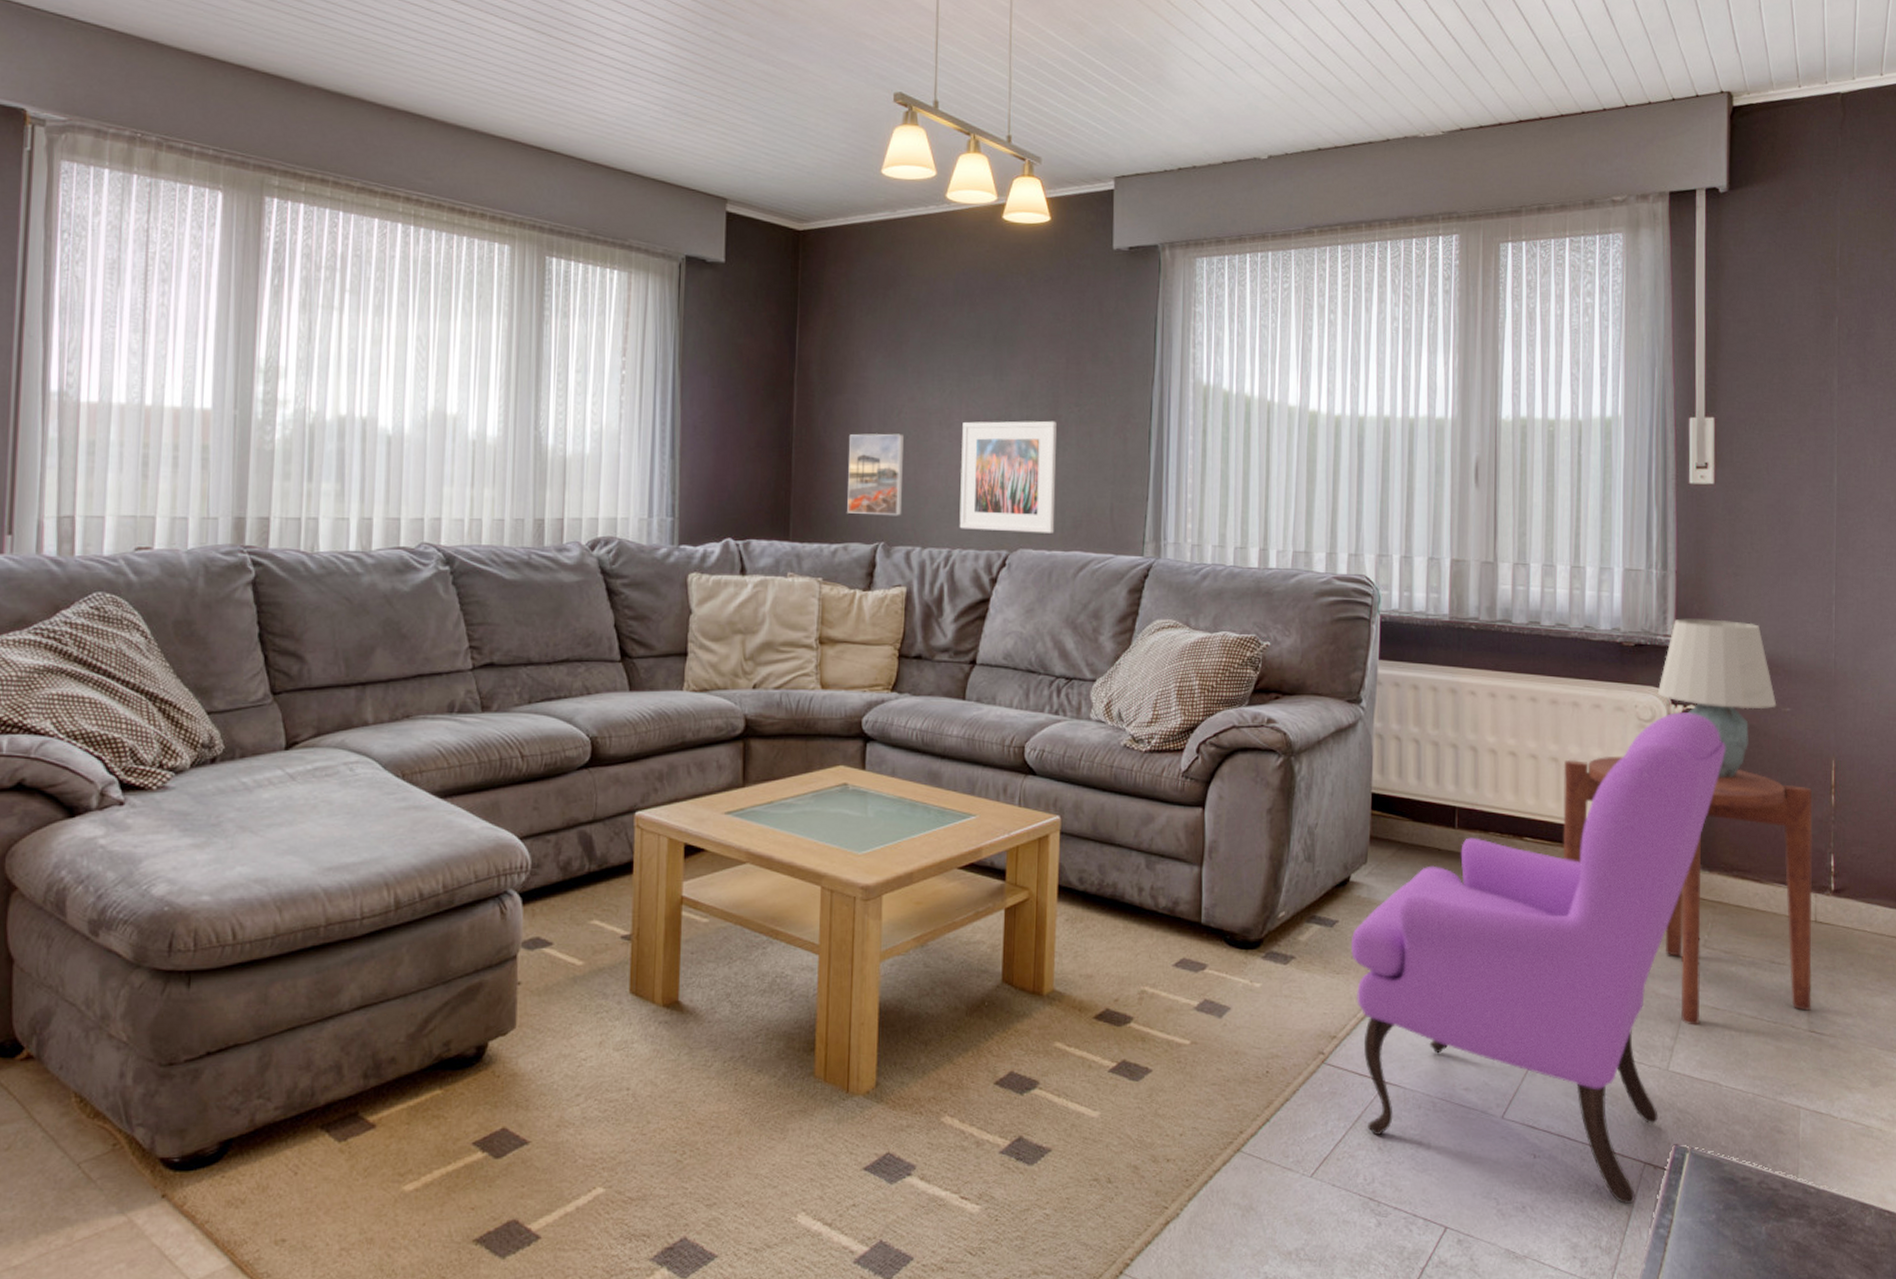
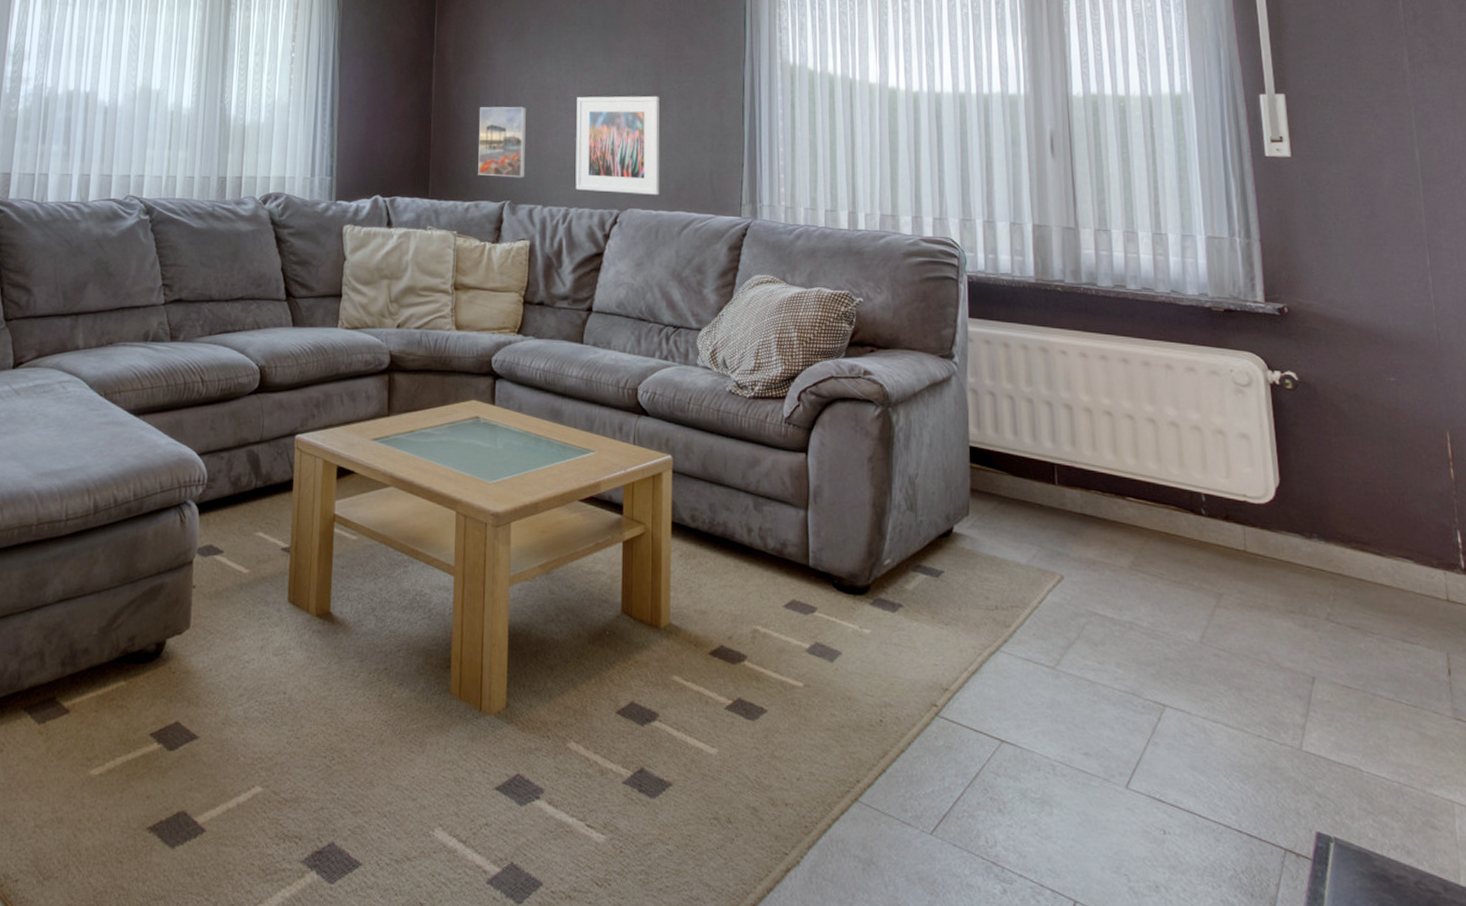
armchair: present [1351,711,1726,1204] -> none [958,377,1330,894]
side table: present [1562,755,1813,1026] -> none [1161,419,1454,704]
table lamp: present [1657,618,1777,777] -> none [1252,285,1380,446]

